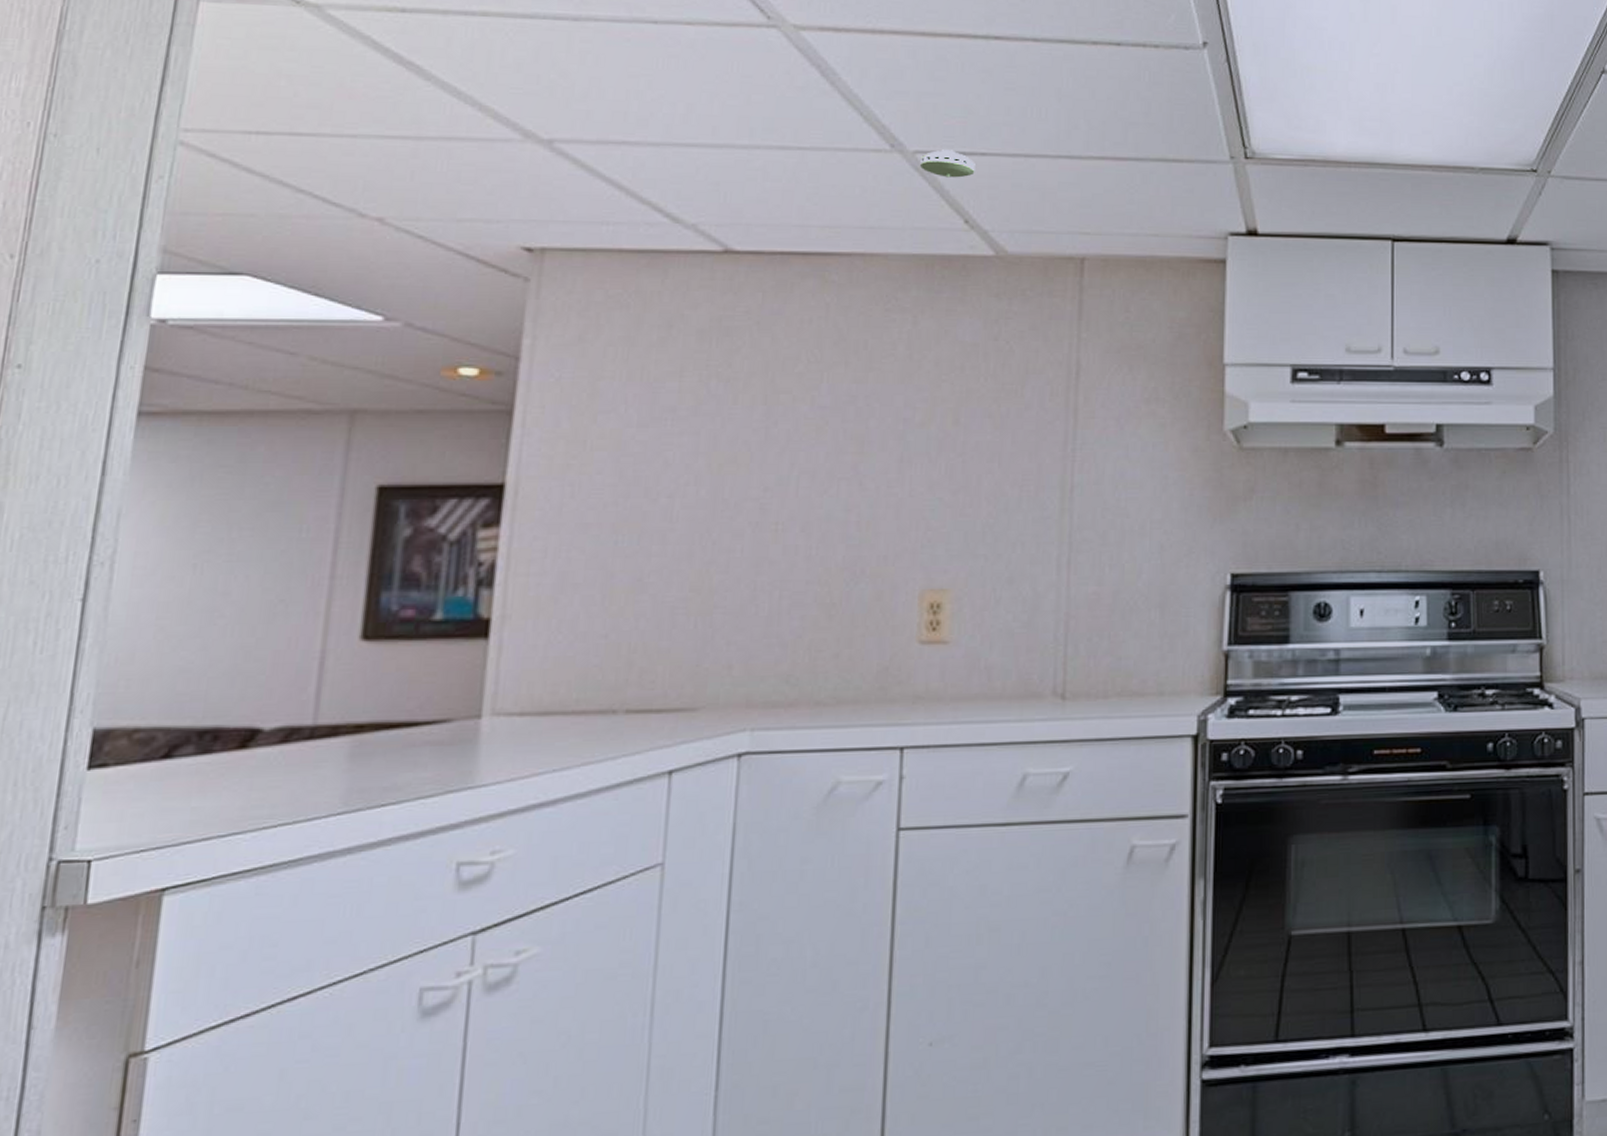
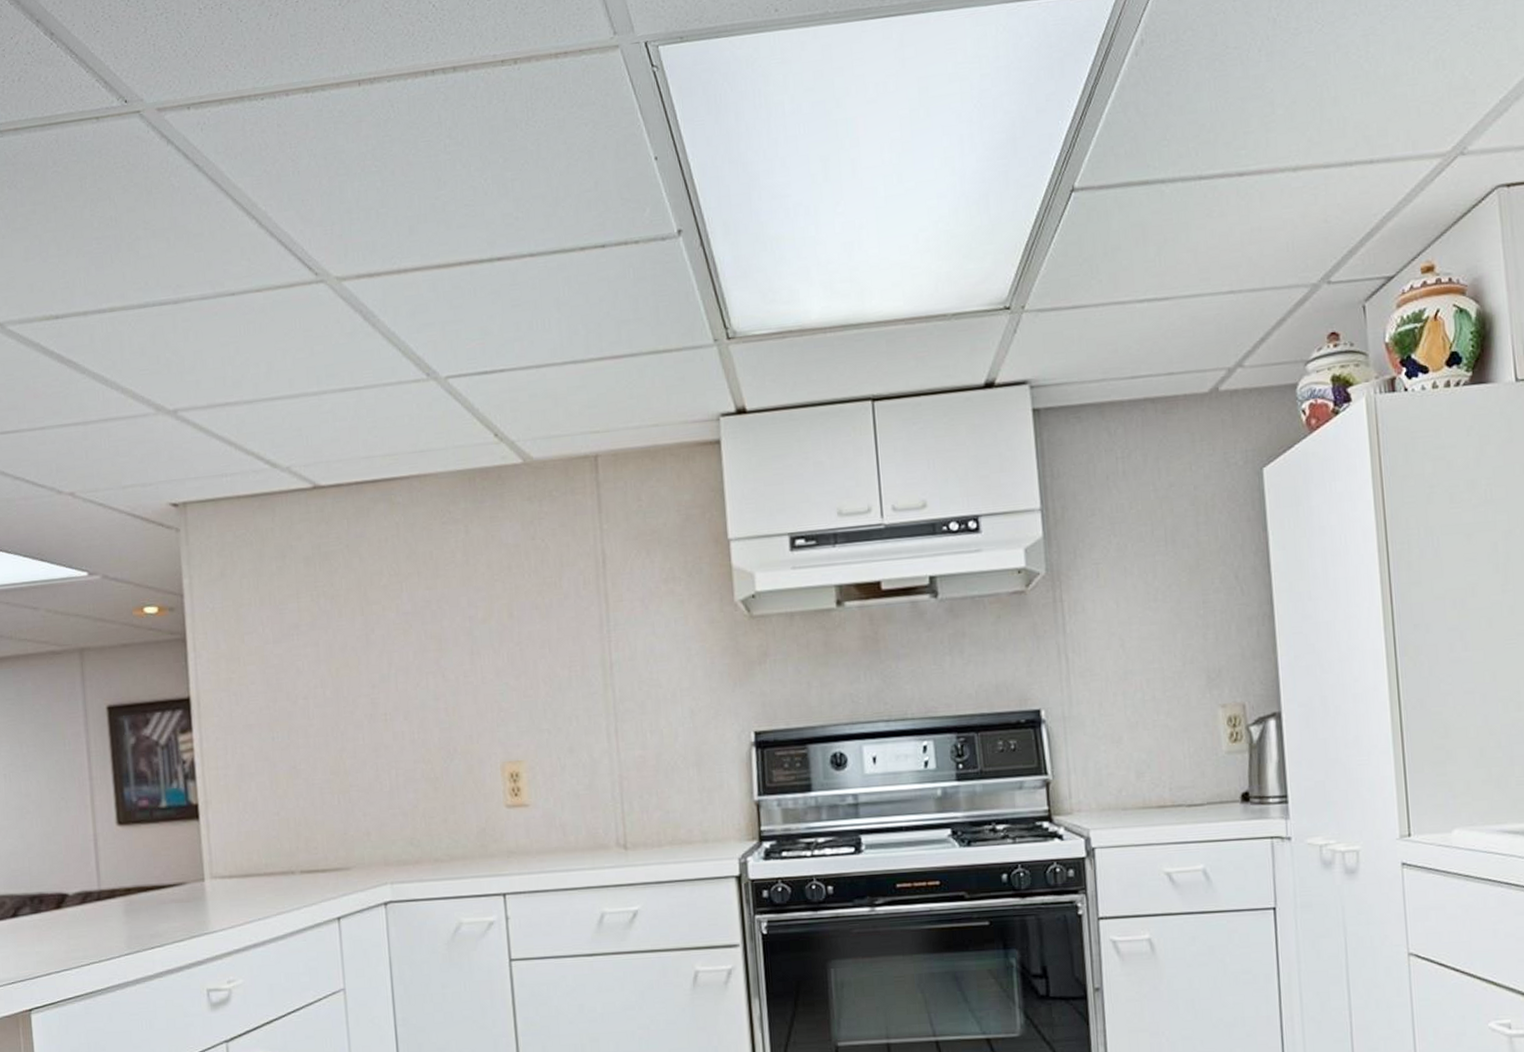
smoke detector: present [920,149,975,178] -> none [452,370,497,397]

